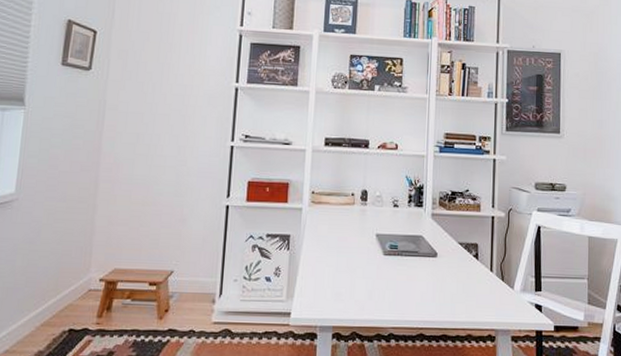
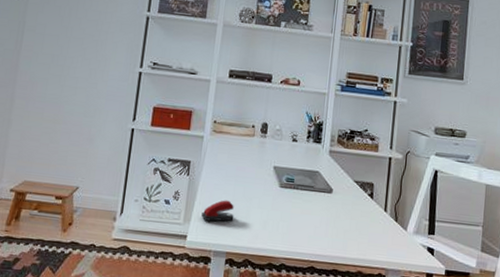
stapler: none [305,272,339,296] -> present [201,200,234,222]

